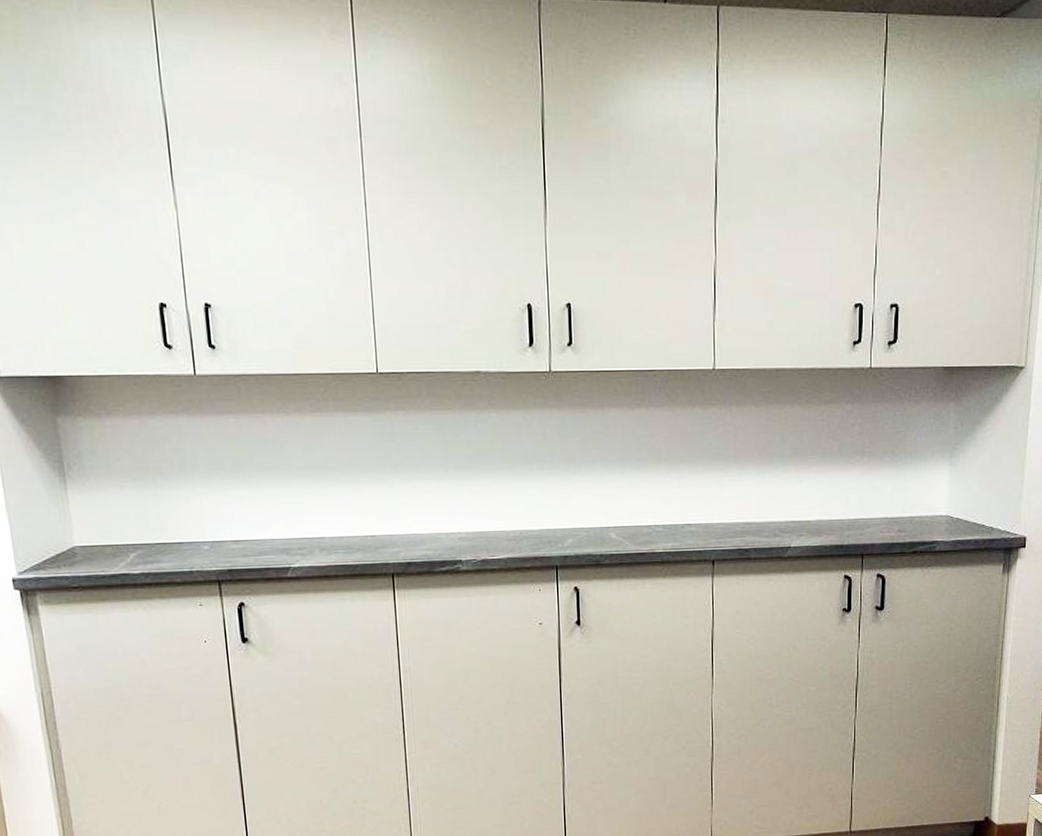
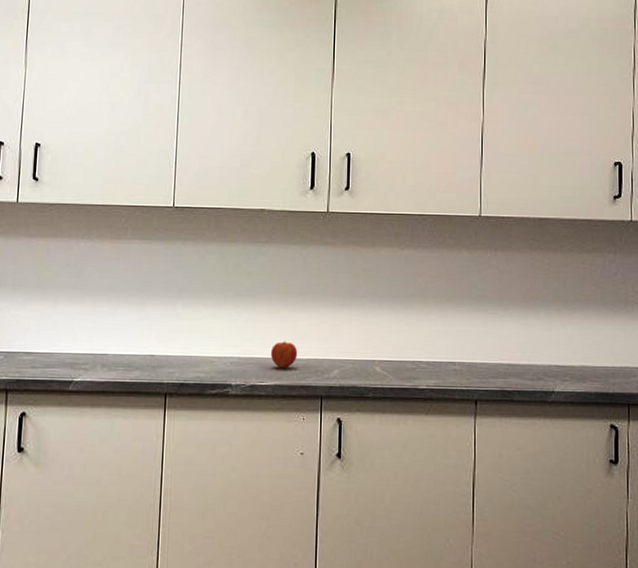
apple: none [499,512,529,541] -> present [270,340,298,369]

